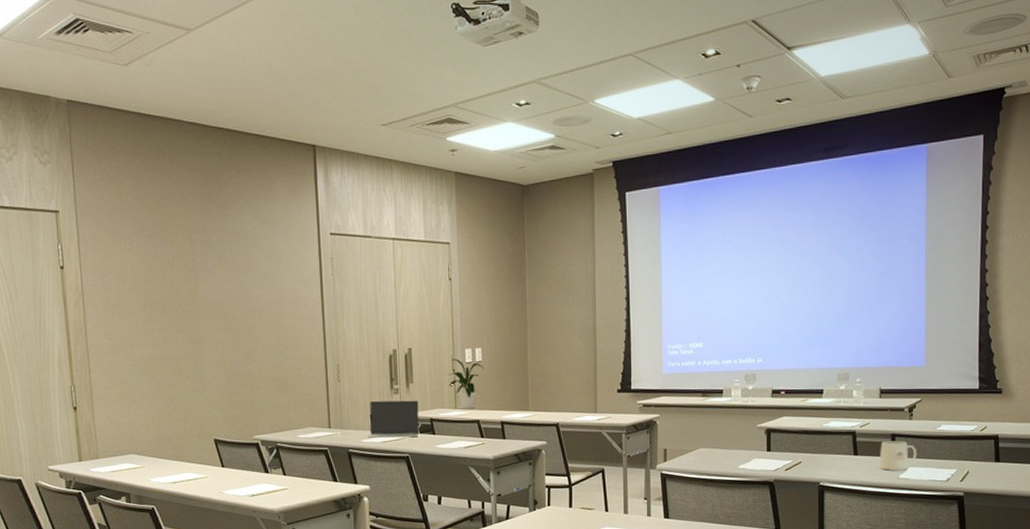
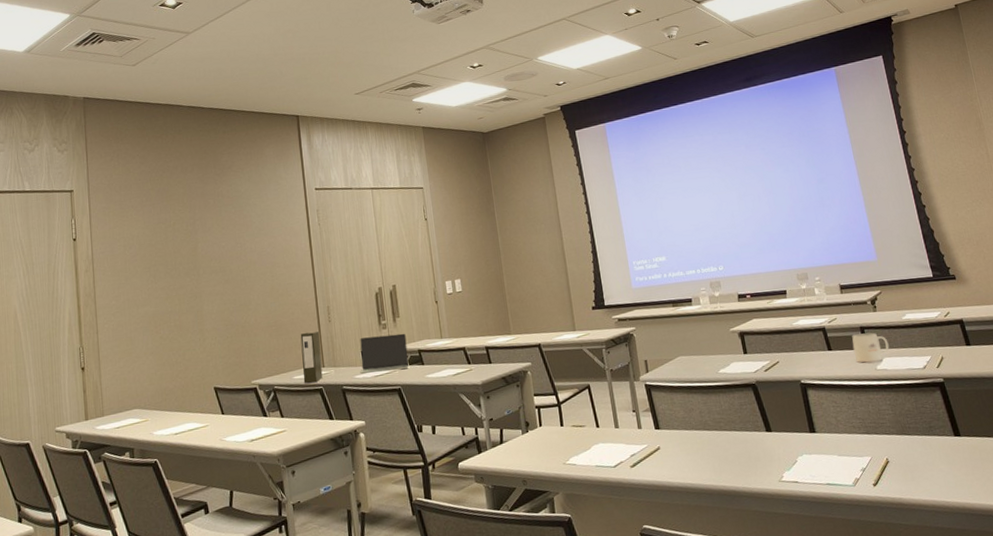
binder: none [306,391,329,443] -> present [300,331,323,383]
house plant: present [448,358,484,410] -> none [431,291,465,339]

